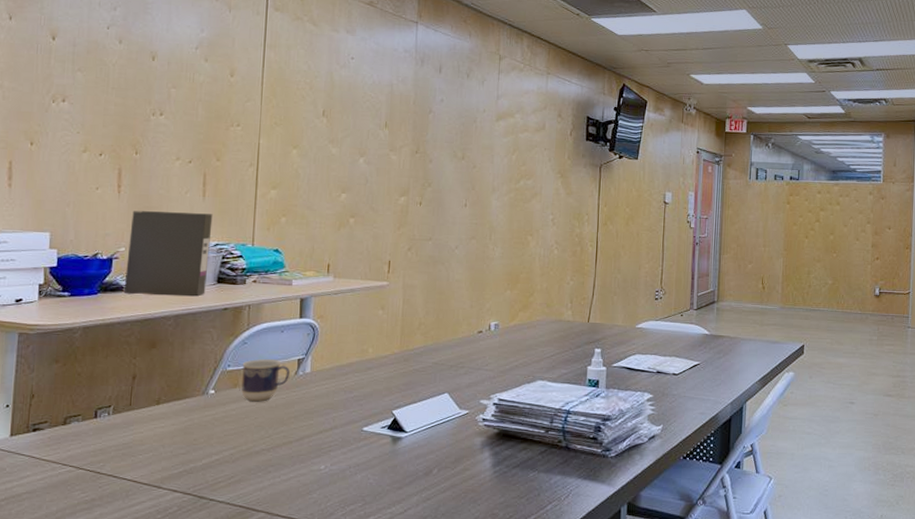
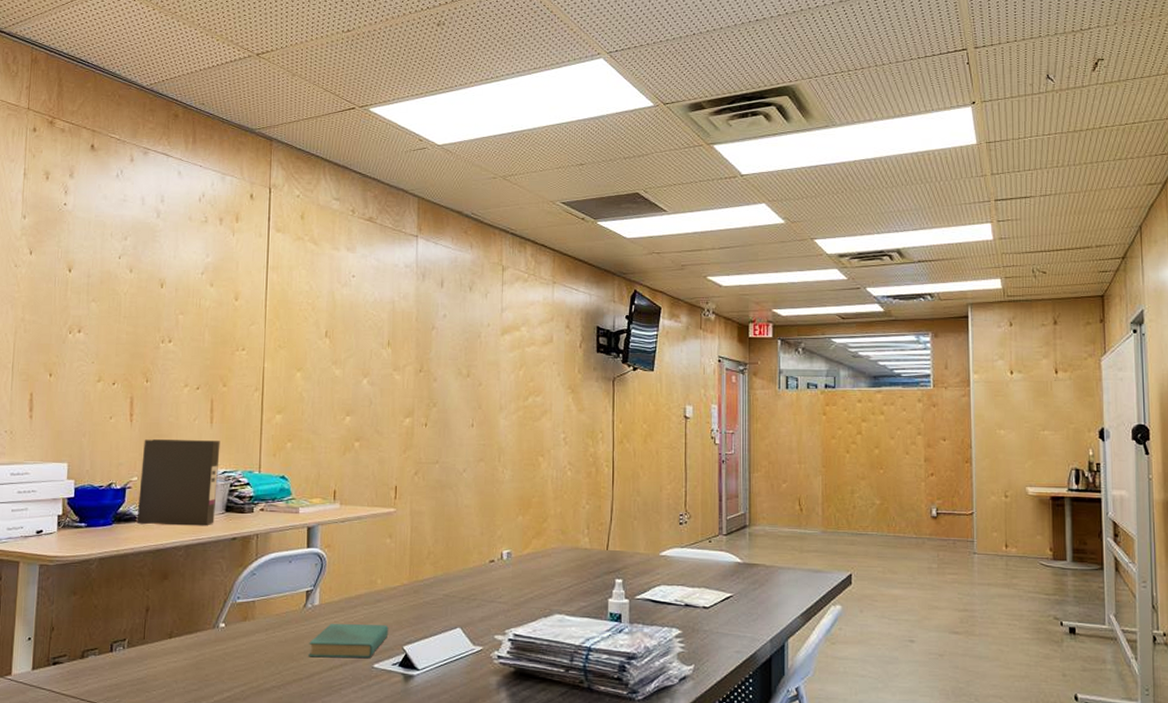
cup: present [241,359,290,402] -> none [251,591,298,636]
book: none [299,390,379,422] -> present [308,624,389,658]

